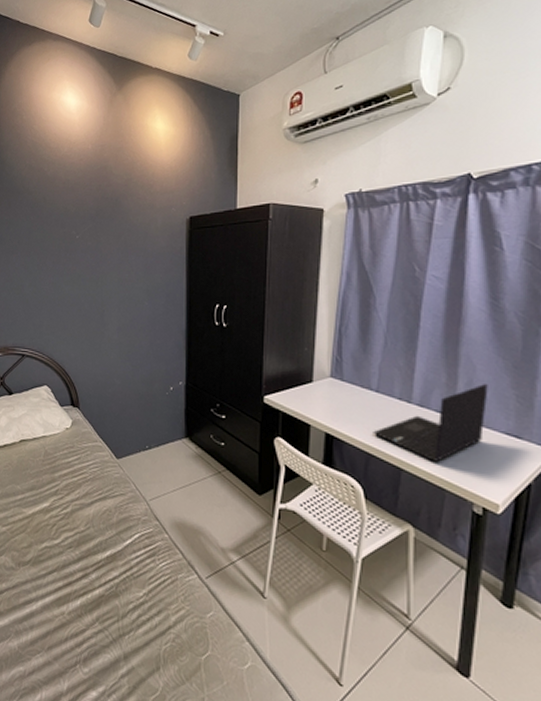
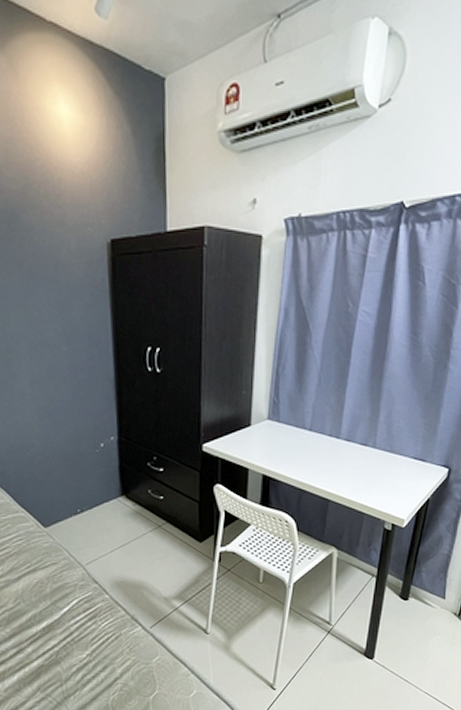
laptop: present [373,383,488,462] -> none [305,414,404,490]

